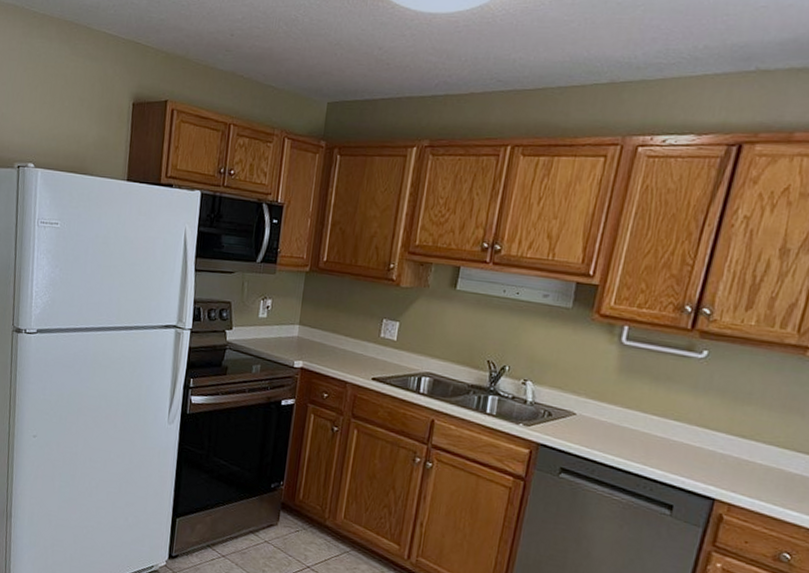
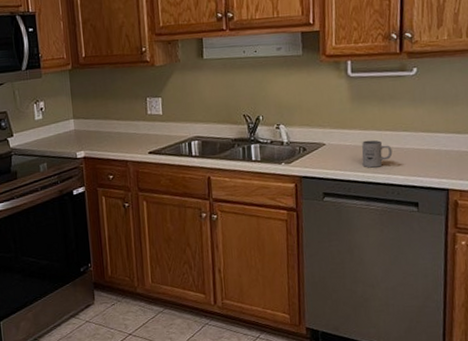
mug: none [615,420,656,455] -> present [361,140,393,168]

